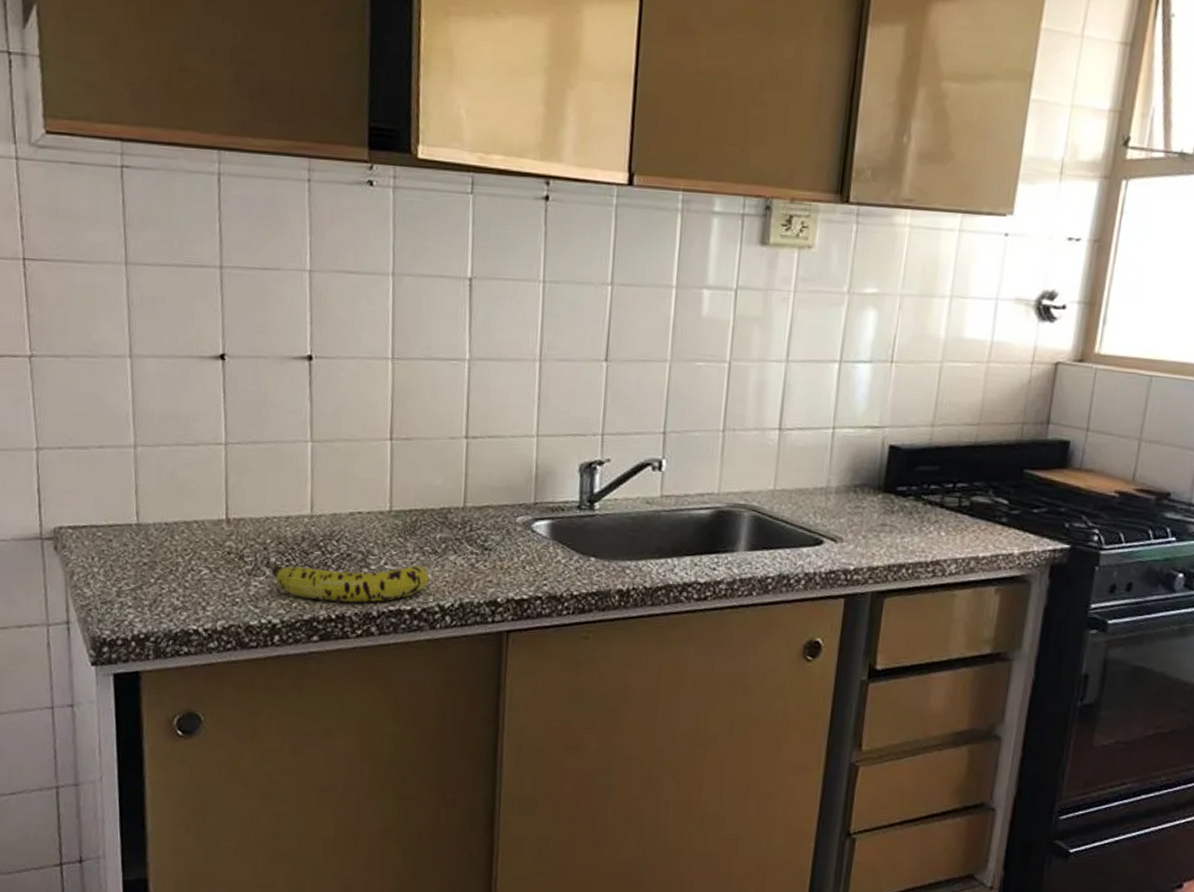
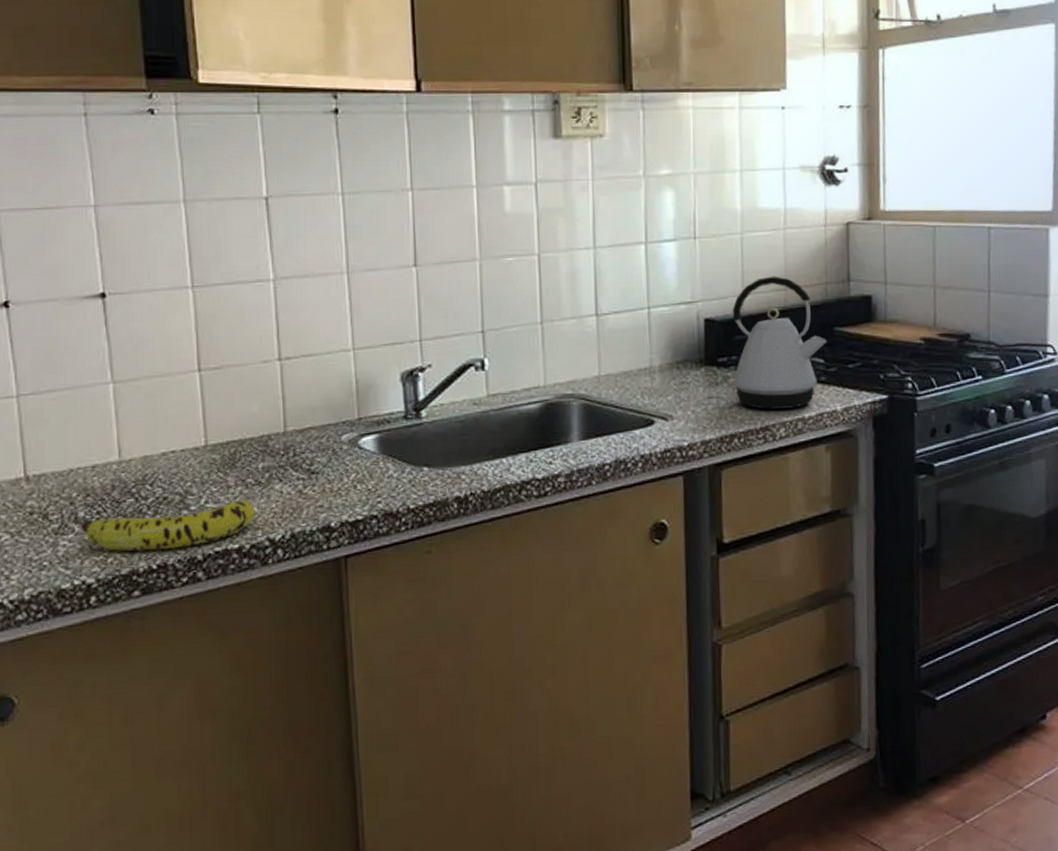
kettle: none [903,409,1014,547] -> present [727,276,827,410]

